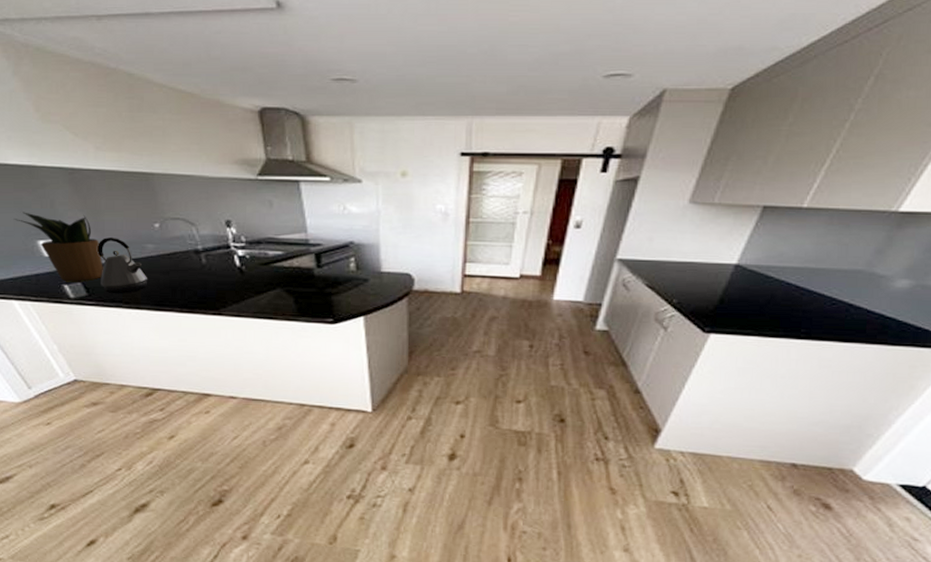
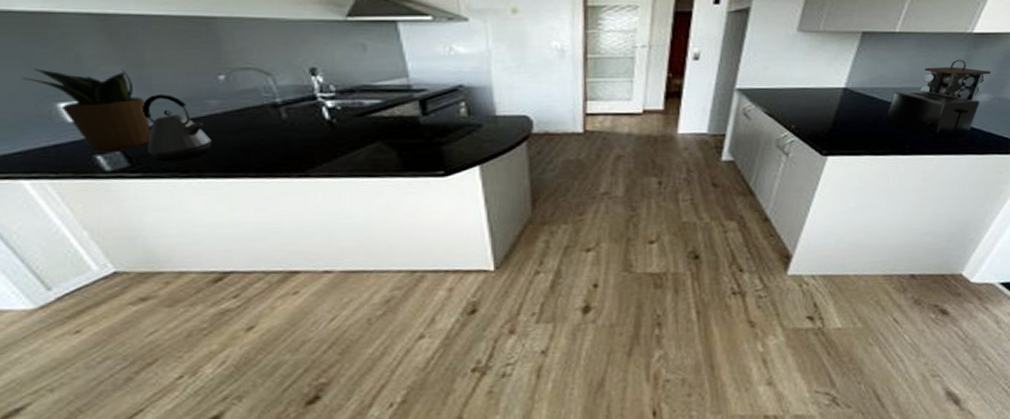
toaster: none [781,271,897,326] -> present [886,90,980,139]
spice rack: none [826,240,917,286] -> present [920,59,992,101]

